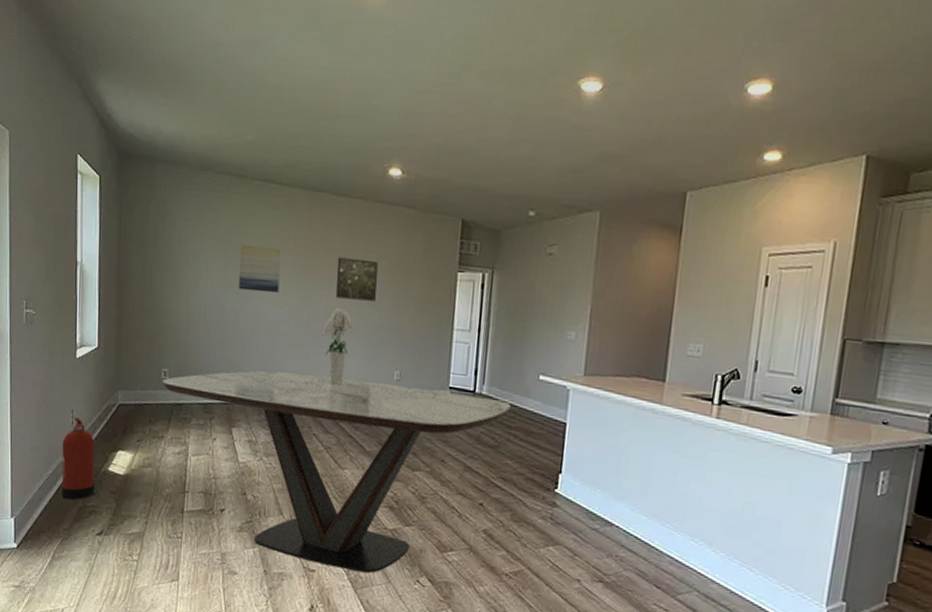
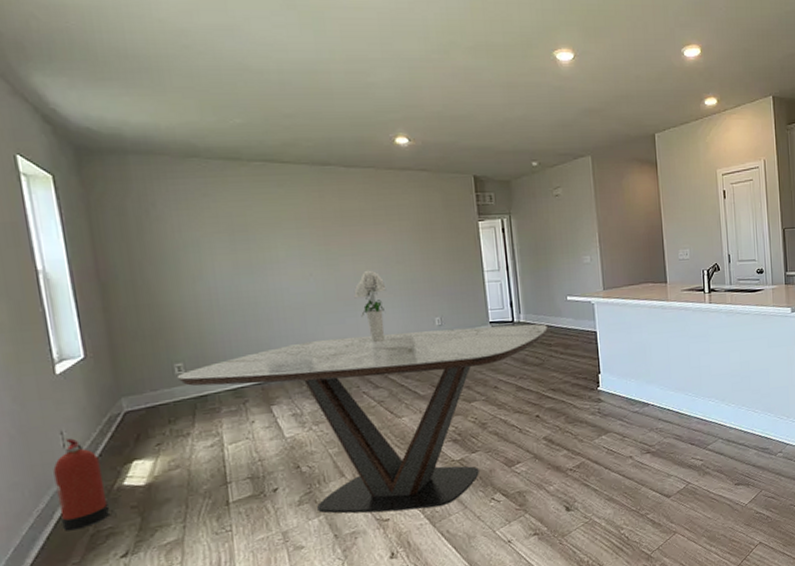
wall art: present [239,244,281,294] -> none [246,224,300,270]
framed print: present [336,257,378,302] -> none [357,222,405,261]

